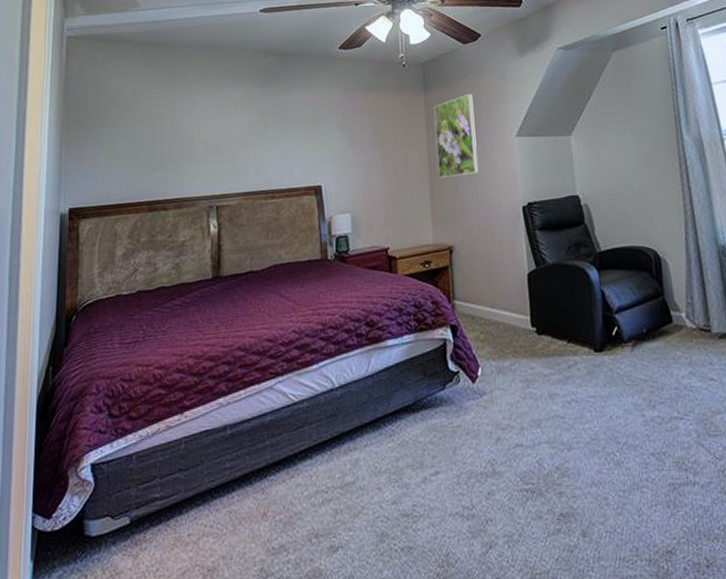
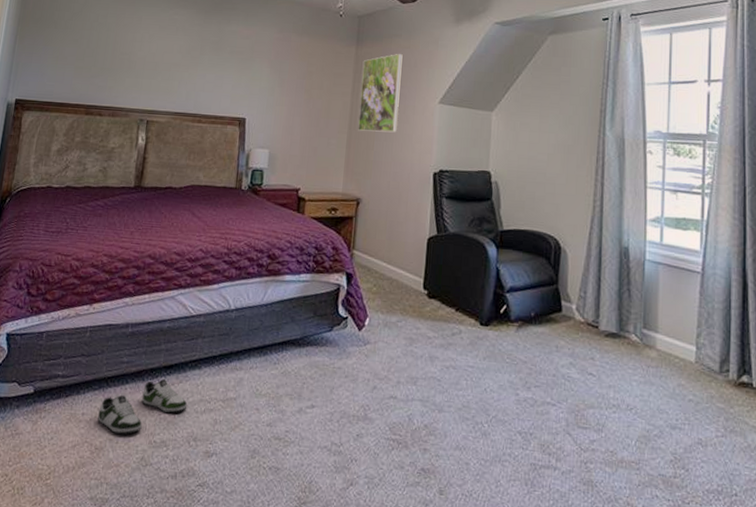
shoe: none [206,477,303,550] -> present [98,379,188,435]

